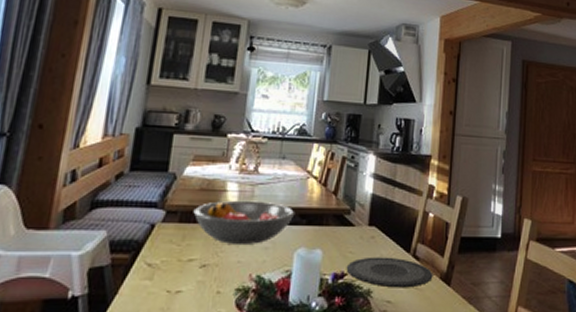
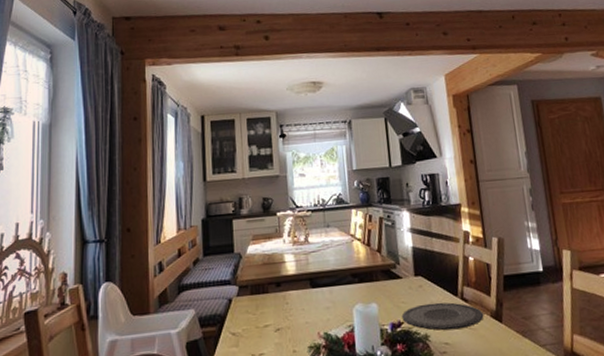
fruit bowl: present [193,200,295,244] -> none [261,267,347,308]

